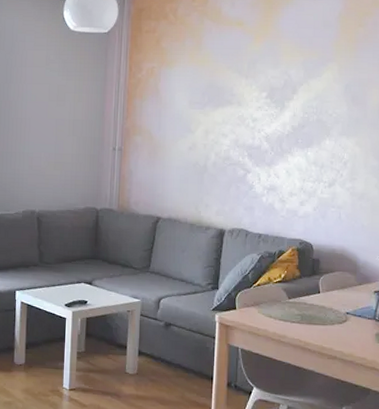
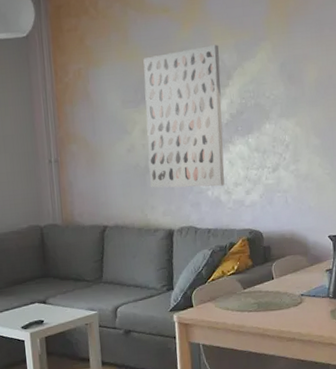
wall art: none [207,60,288,194] -> present [143,44,225,188]

